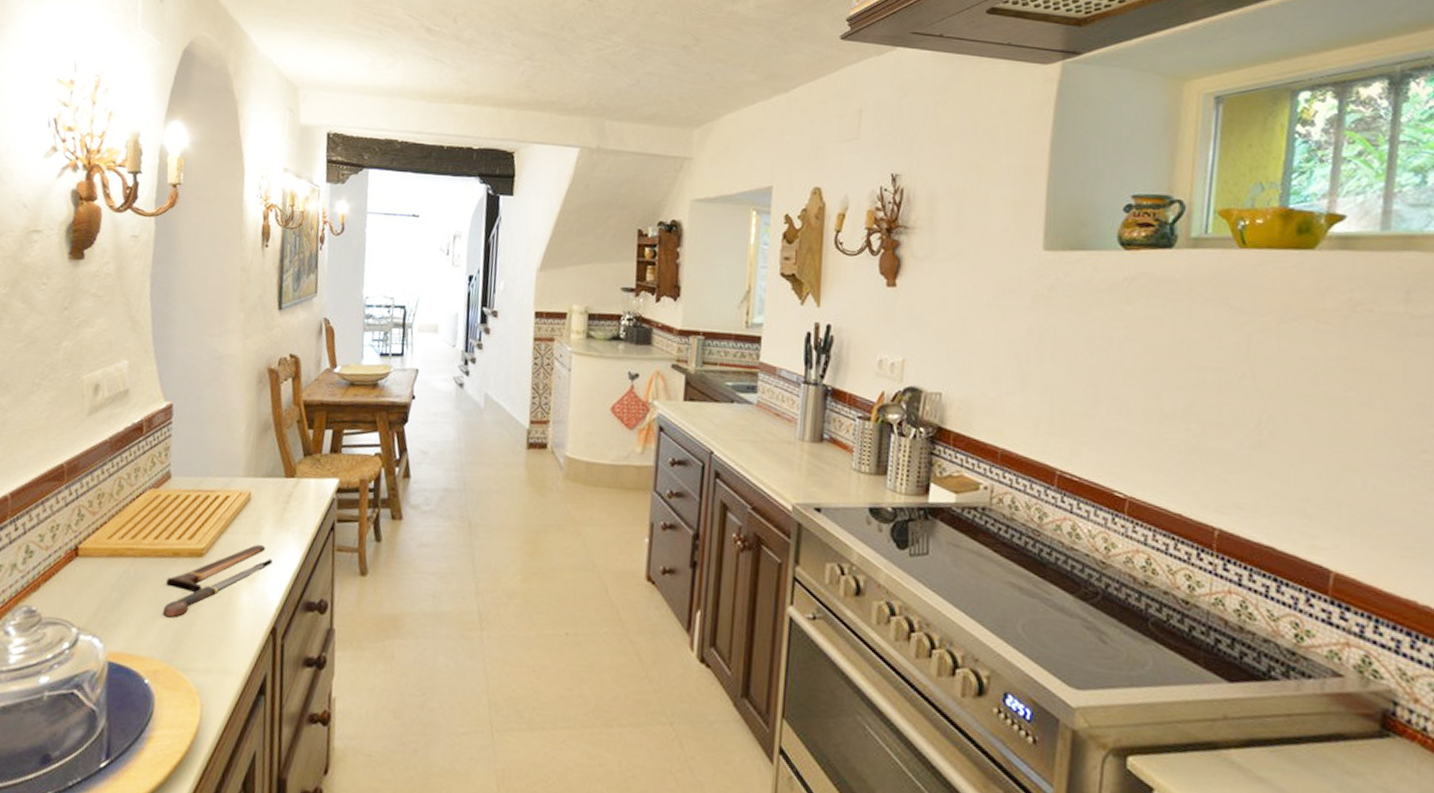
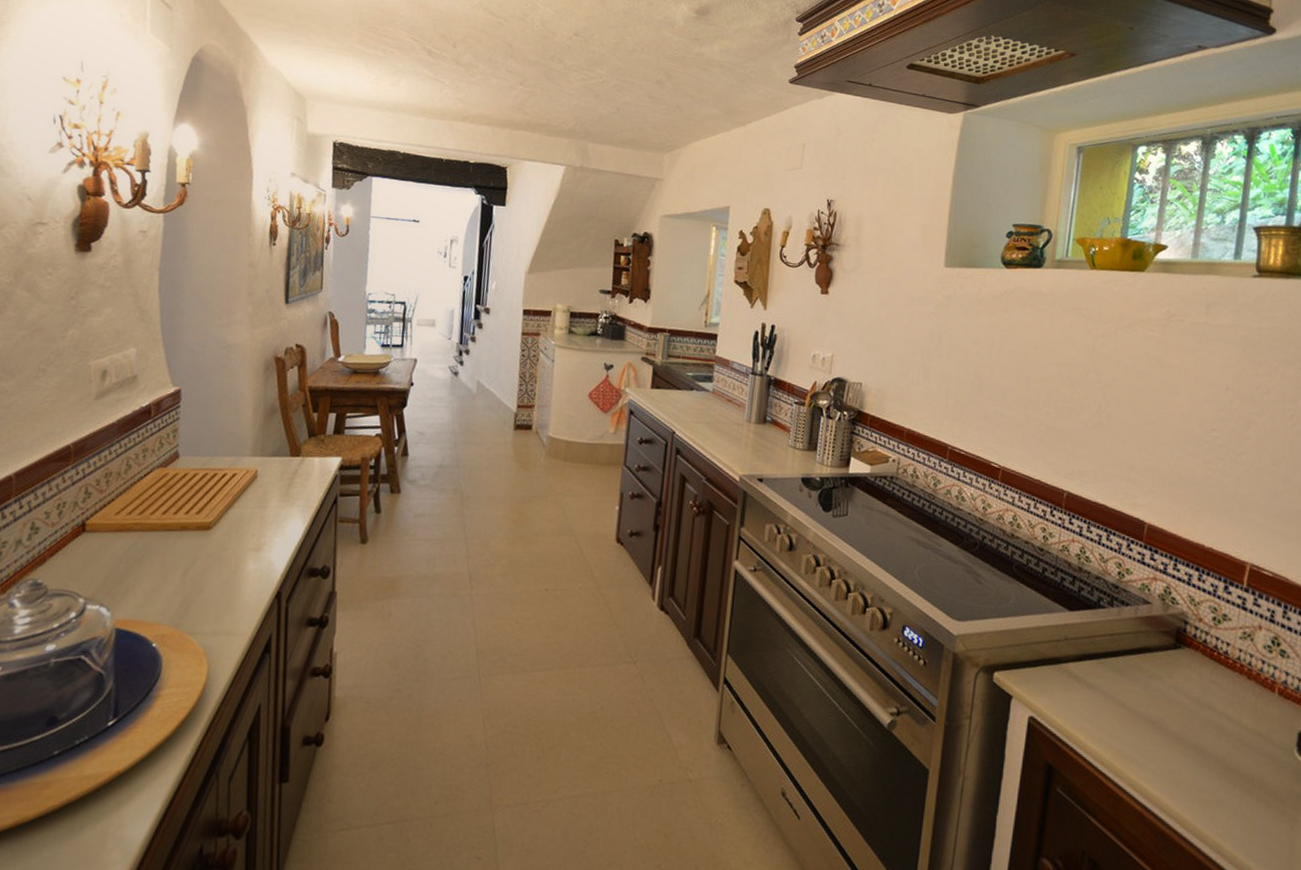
knife: present [163,545,273,619] -> none [170,518,278,587]

